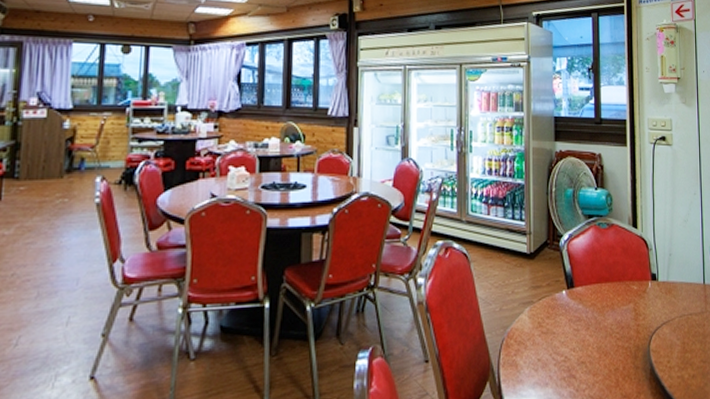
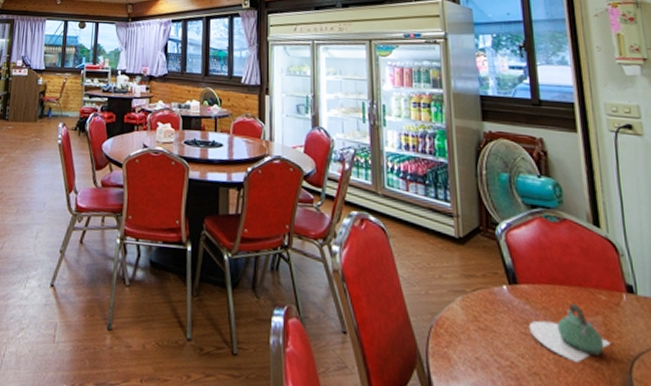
teapot: none [580,297,638,346] -> present [528,304,611,363]

